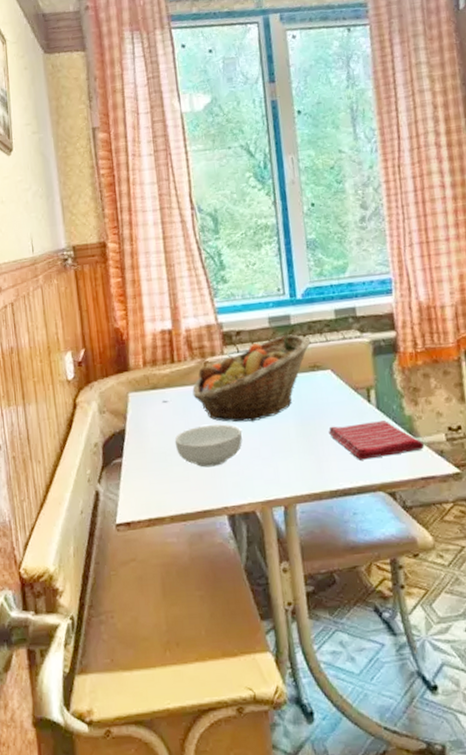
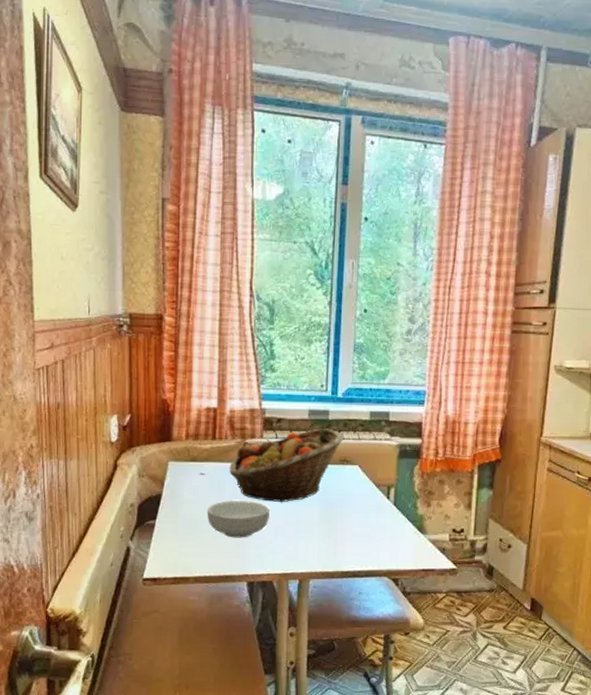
dish towel: present [329,421,425,460] -> none [348,515,430,548]

